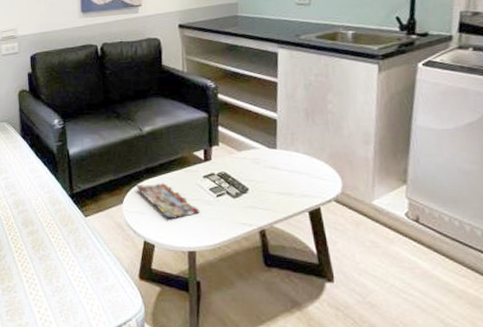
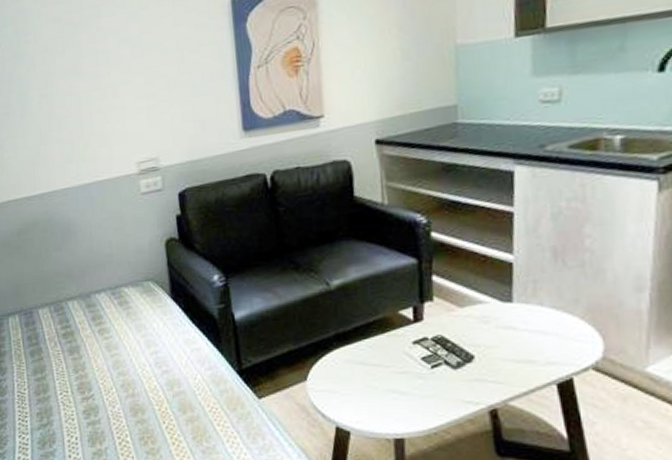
magazine: present [135,183,200,220] -> none [322,352,409,400]

